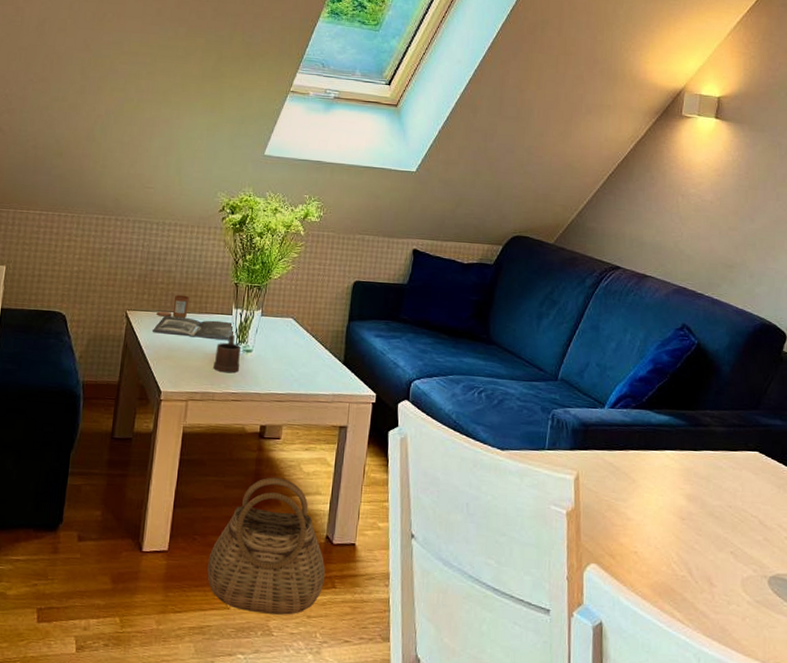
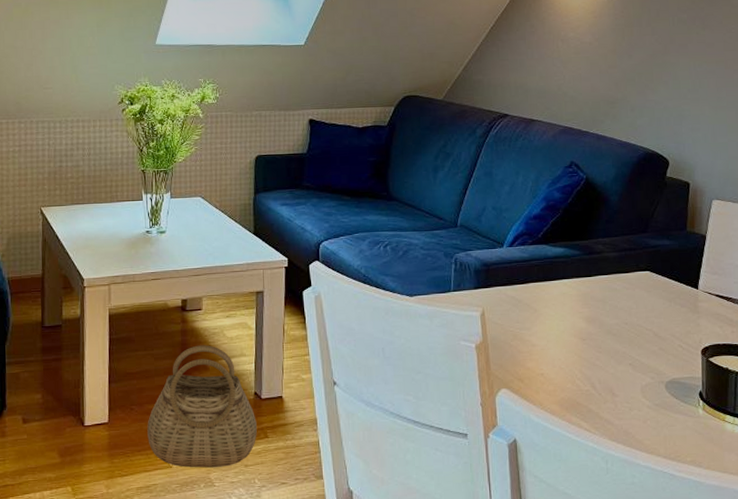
magazine: present [153,316,236,341] -> none [68,207,148,226]
candle: present [156,294,189,318] -> none [70,186,100,209]
mug: present [213,335,241,373] -> none [130,219,156,255]

